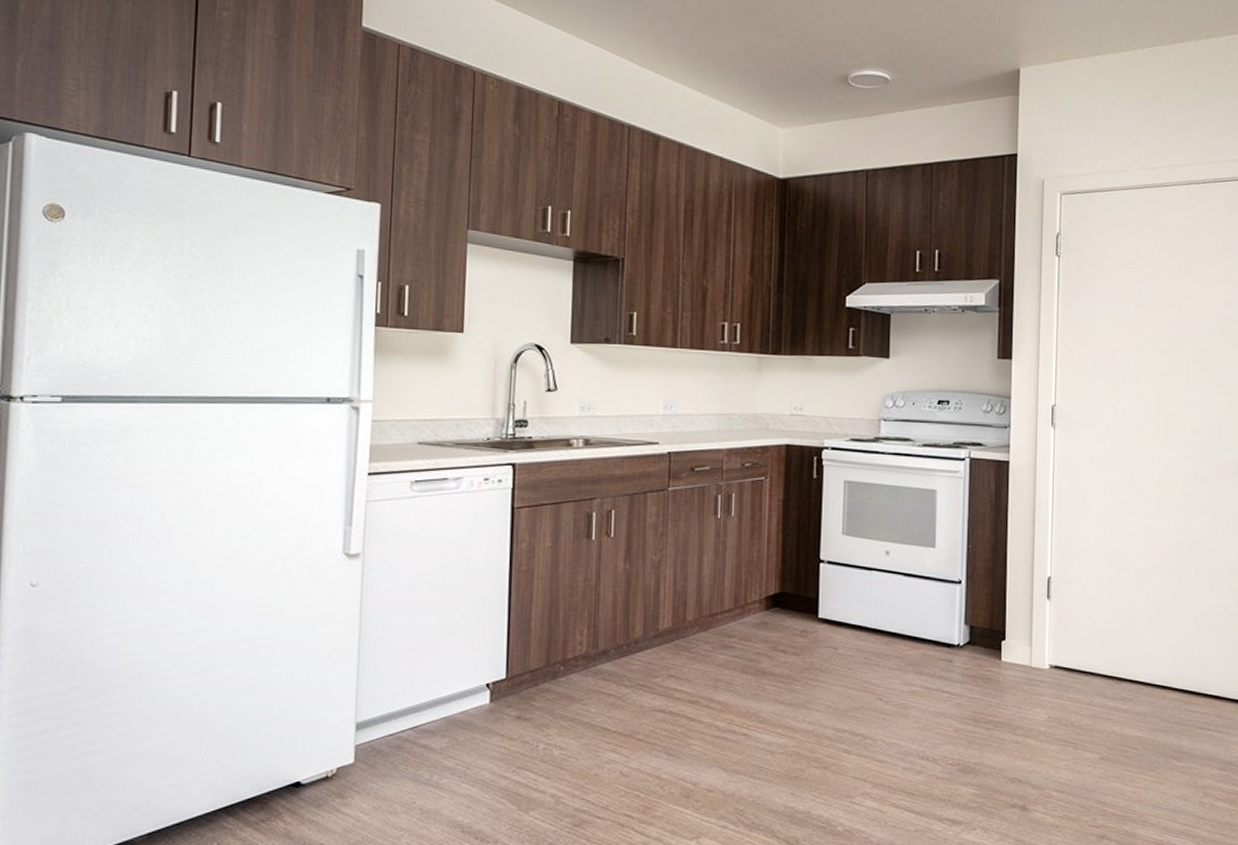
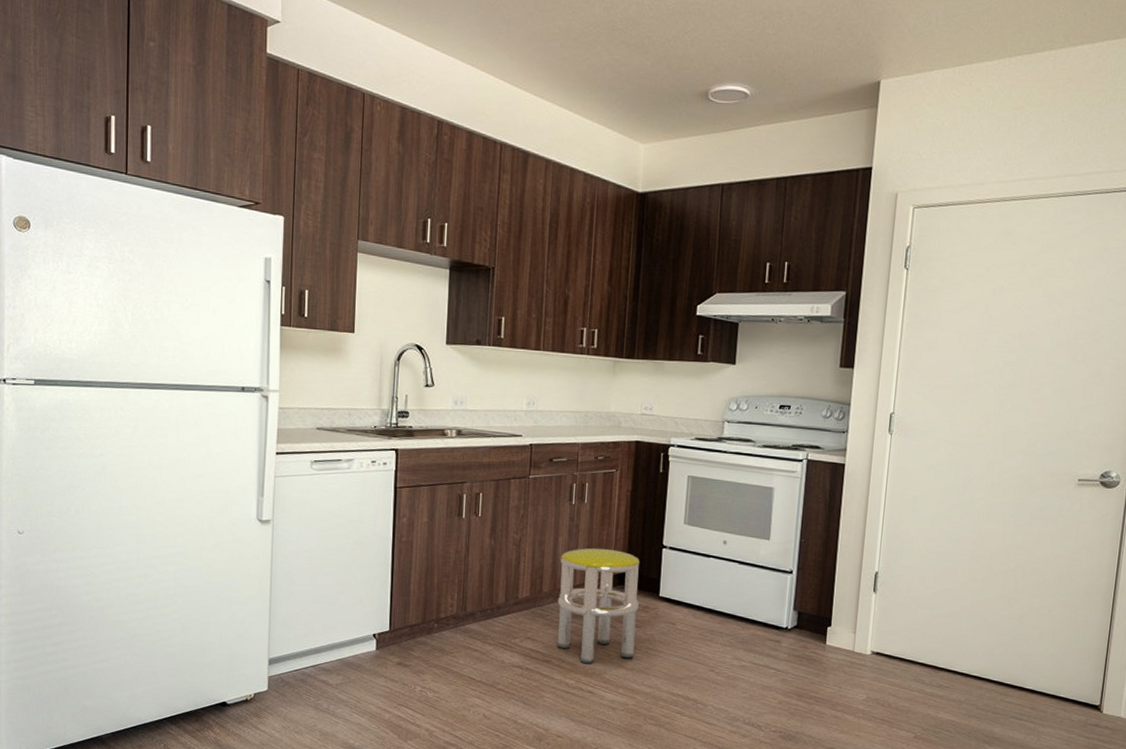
stool: none [703,566,797,702] -> present [557,548,641,664]

